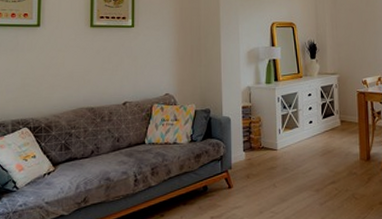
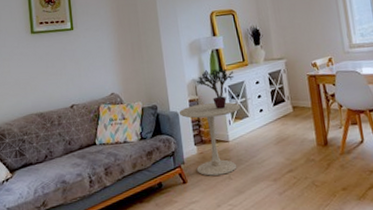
side table: none [231,110,292,182] -> present [178,102,241,176]
potted plant: none [251,77,289,117] -> present [196,67,234,109]

